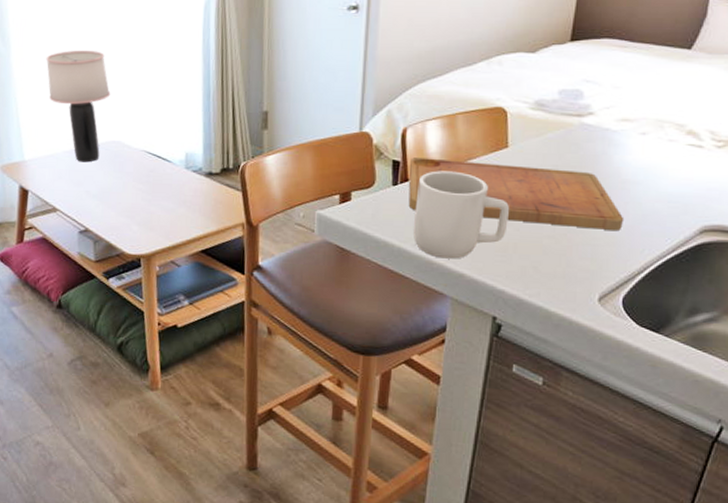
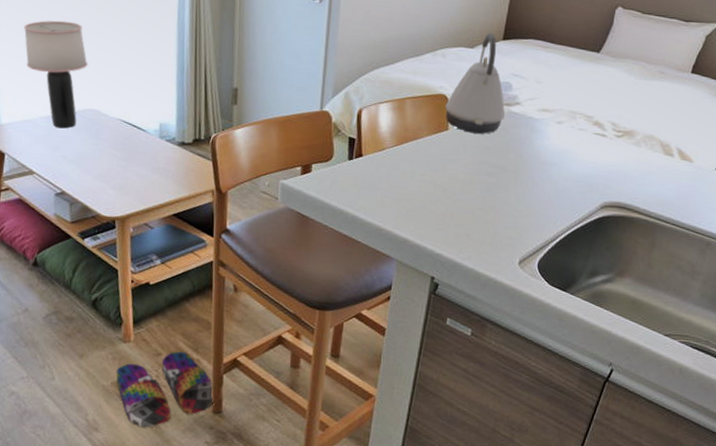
slippers: none [143,400,249,483] -> present [116,351,215,427]
cutting board: present [408,157,625,230] -> none [362,135,542,204]
mug: present [412,171,510,259] -> none [365,148,449,226]
kettle: none [503,33,577,150] -> present [444,32,506,134]

